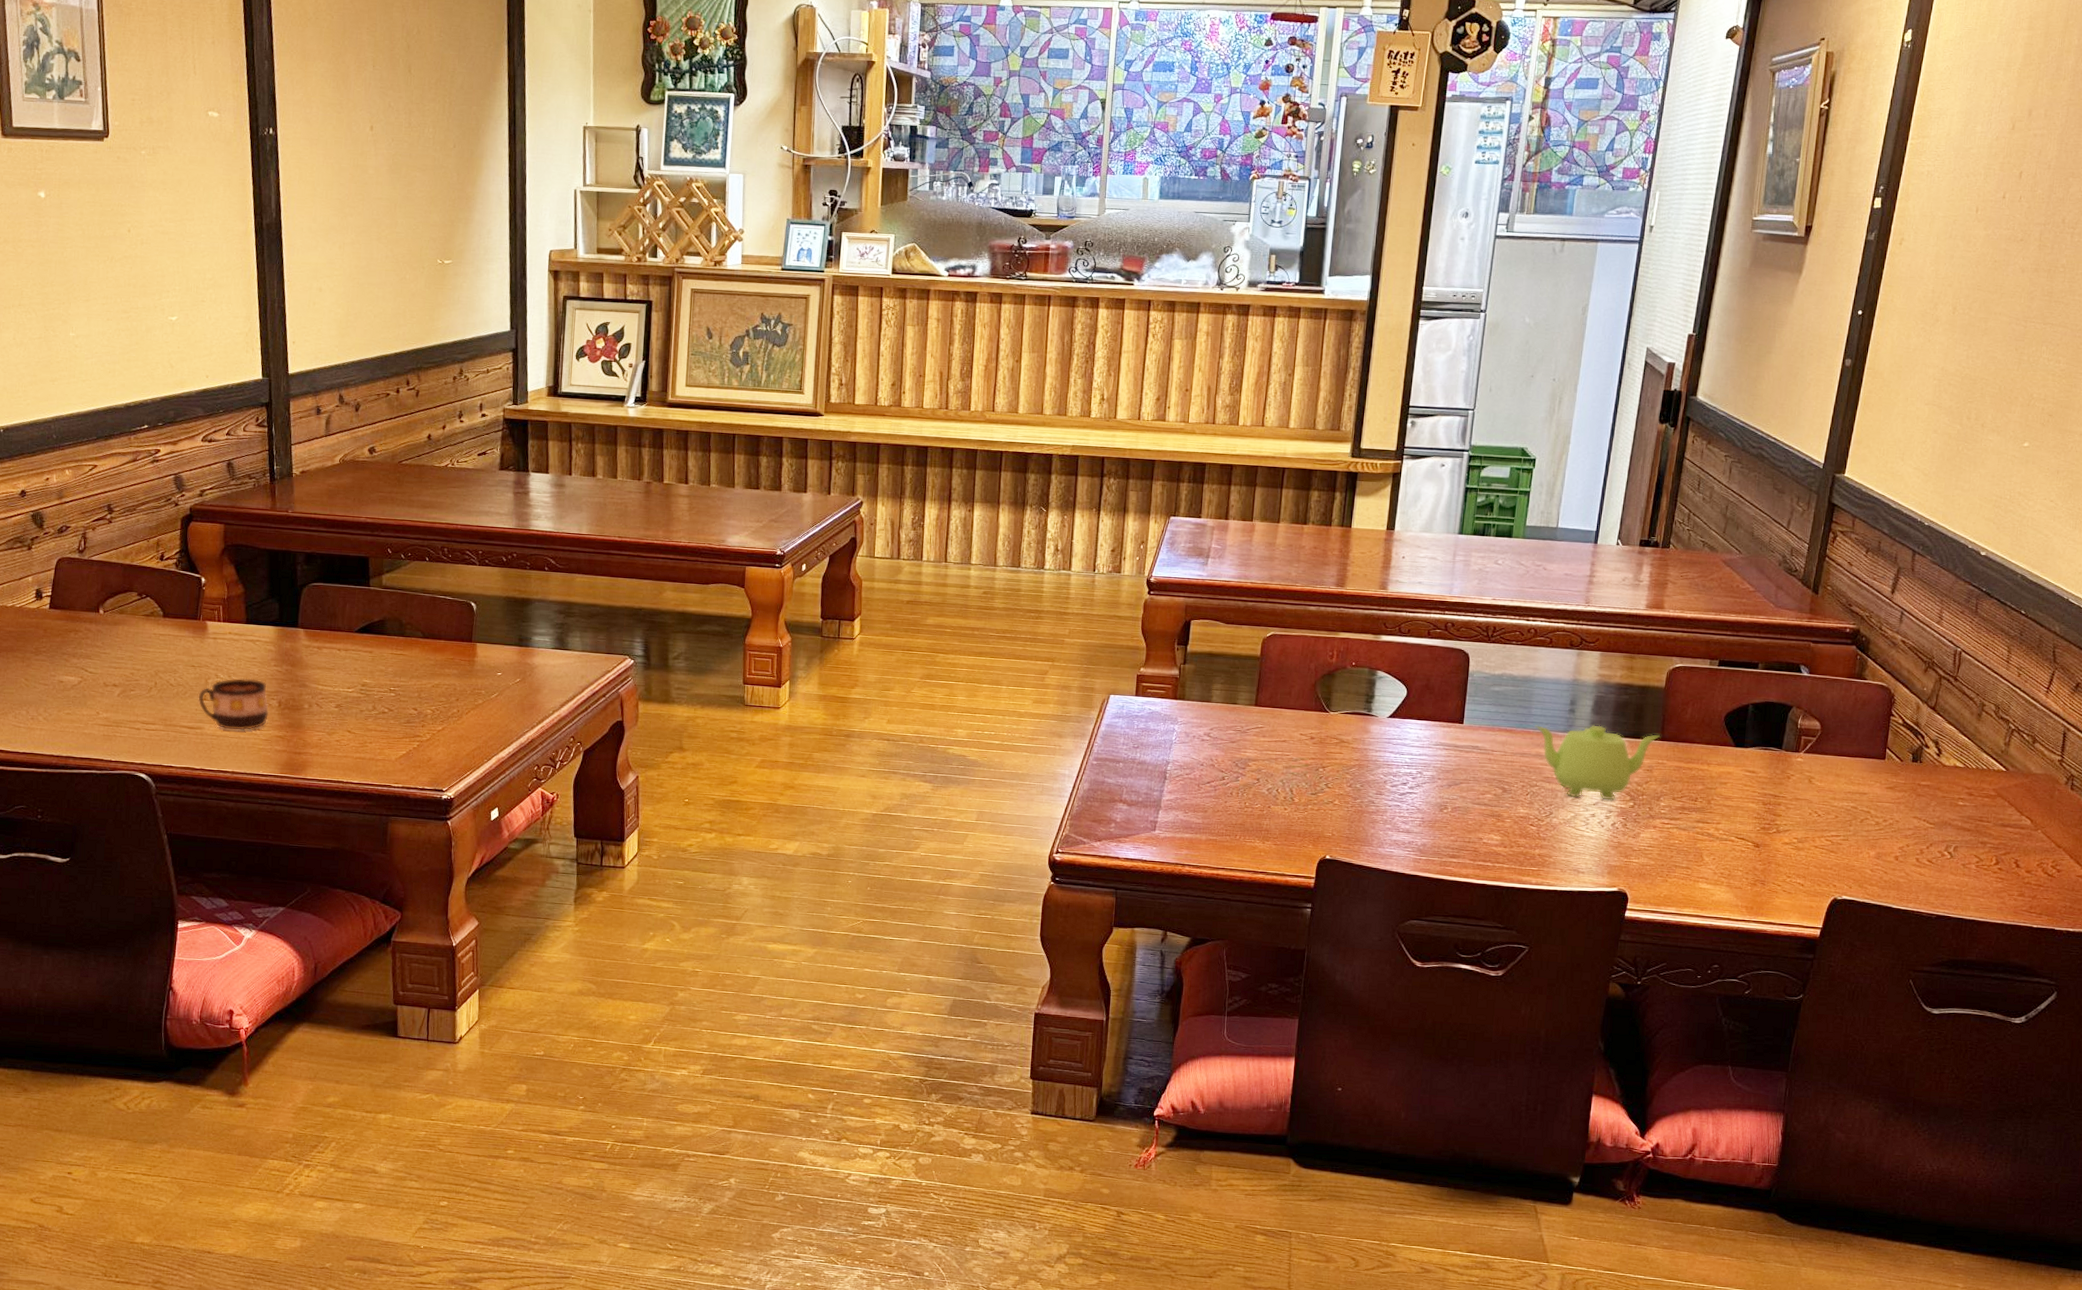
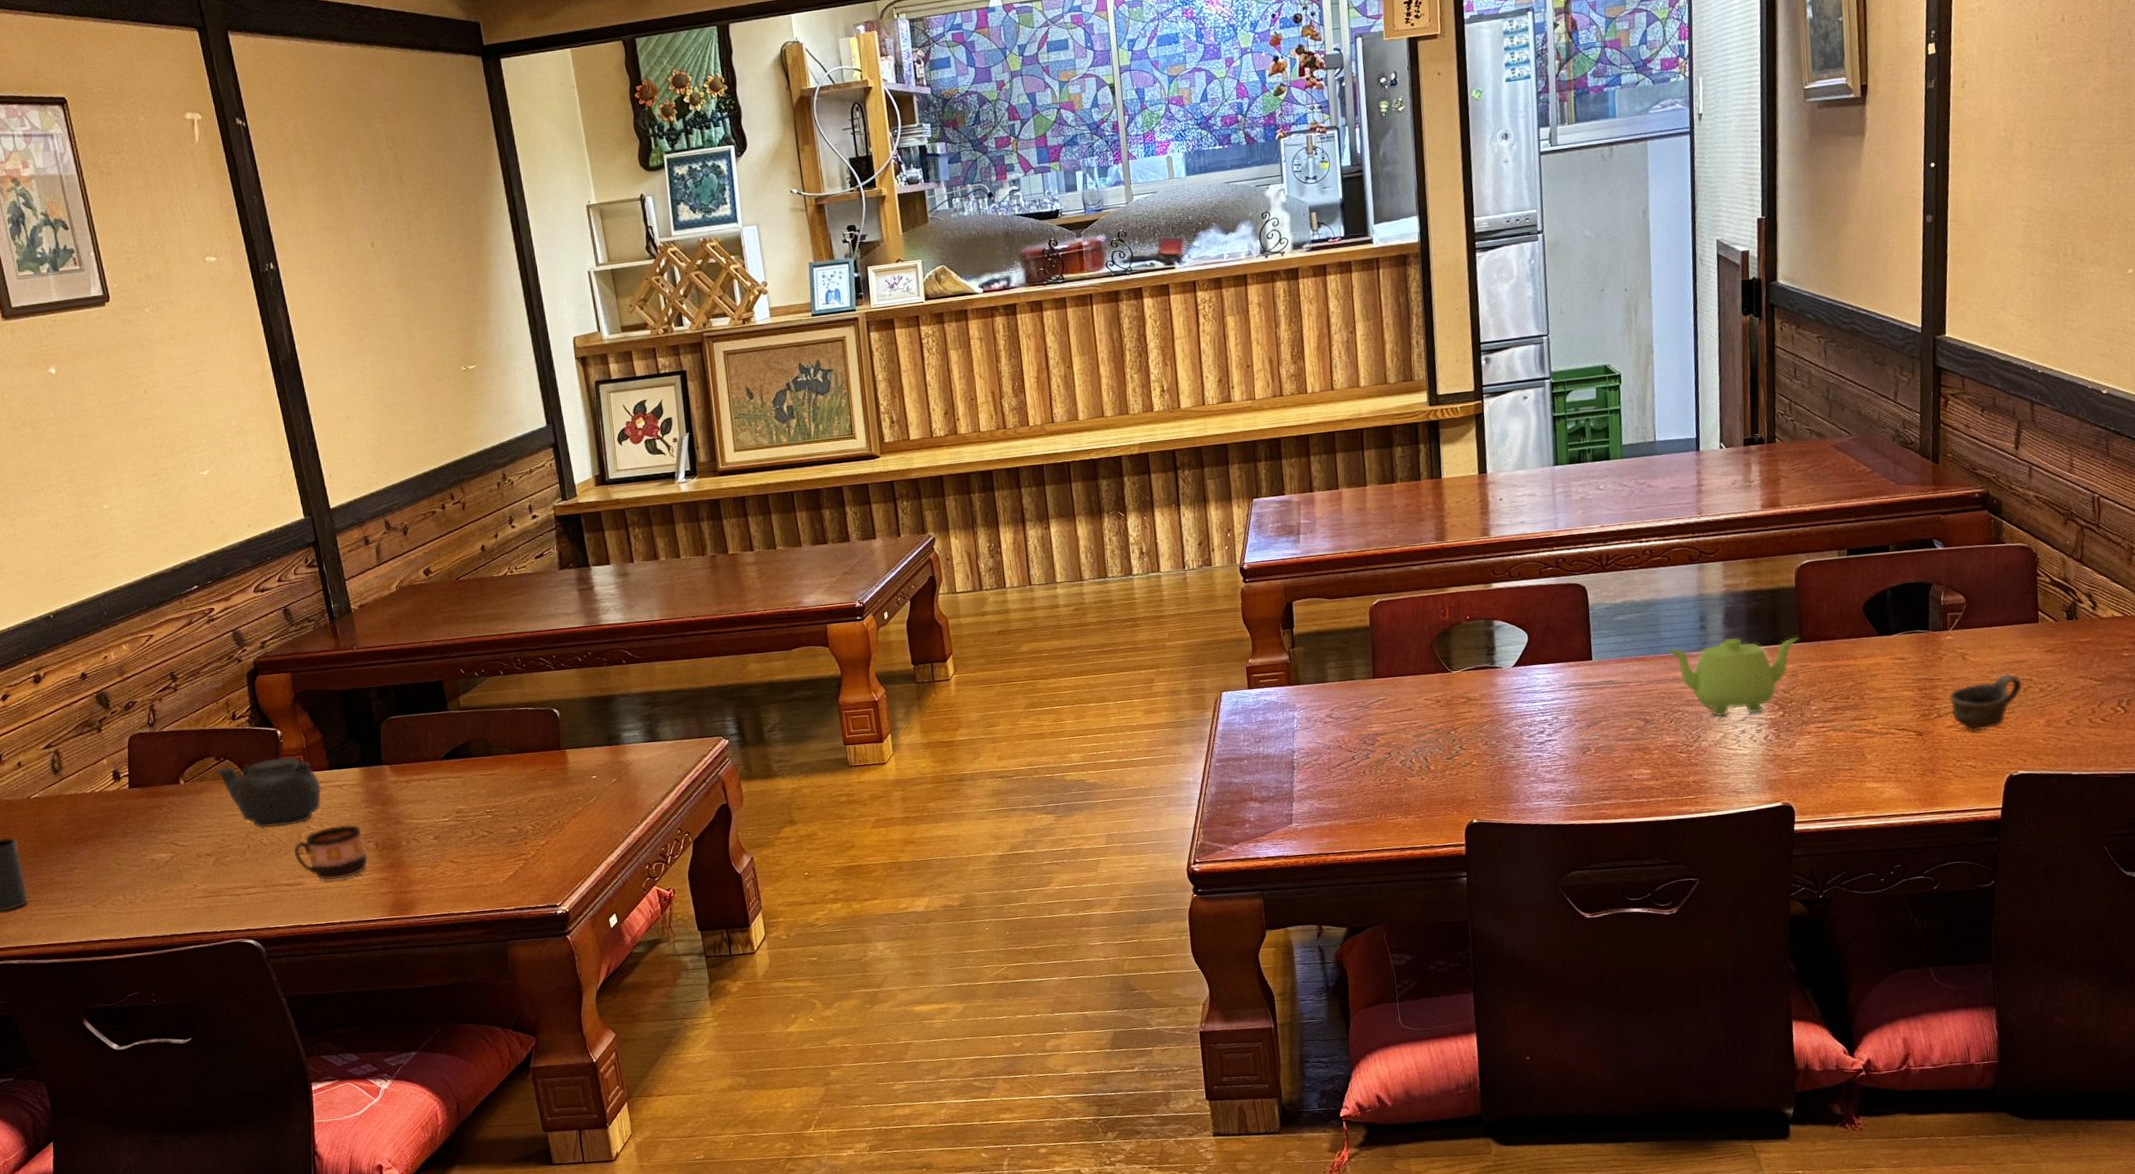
teapot: none [135,603,235,671] -> present [215,756,322,829]
cup: none [1789,802,1860,853] -> present [1948,674,2022,732]

